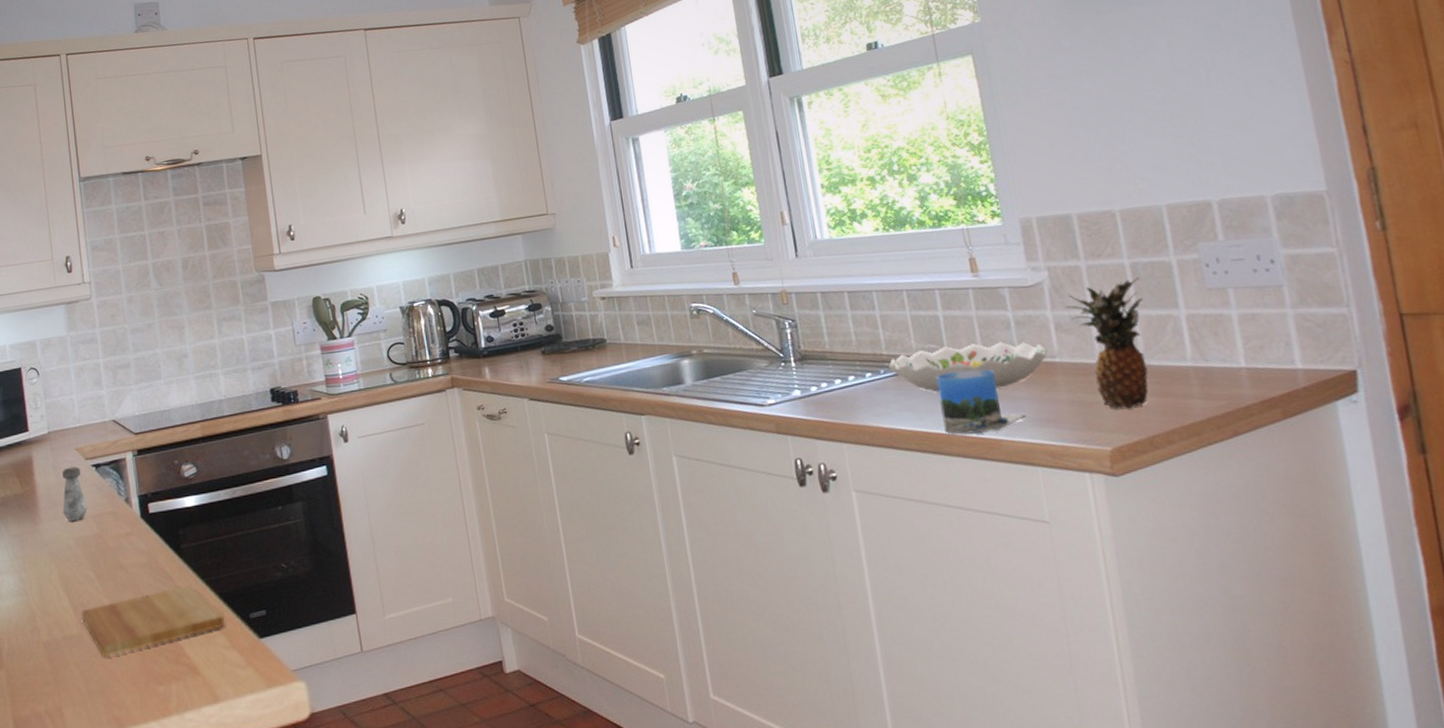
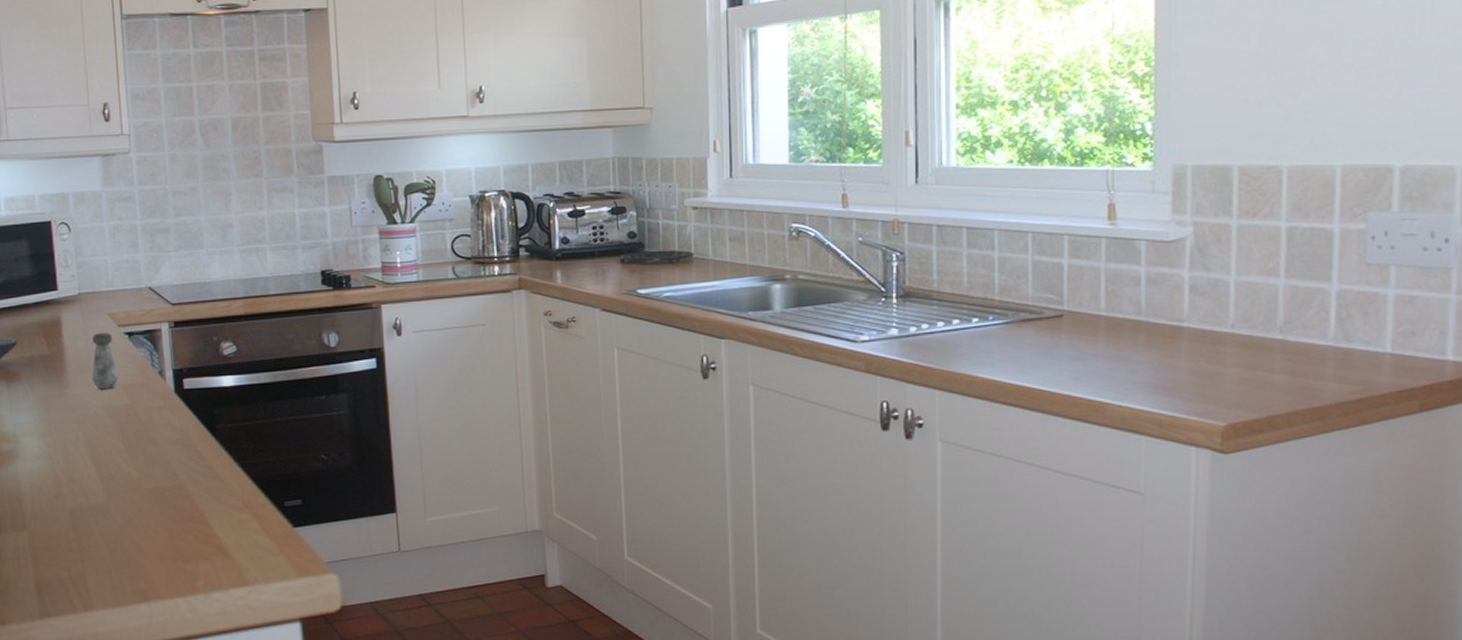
cutting board: present [81,586,225,657] -> none [108,467,259,530]
decorative bowl: present [888,342,1048,392] -> none [999,298,1177,349]
mug: present [936,369,1025,434] -> none [1048,325,1139,393]
fruit: present [1066,277,1149,409] -> none [1206,243,1296,383]

